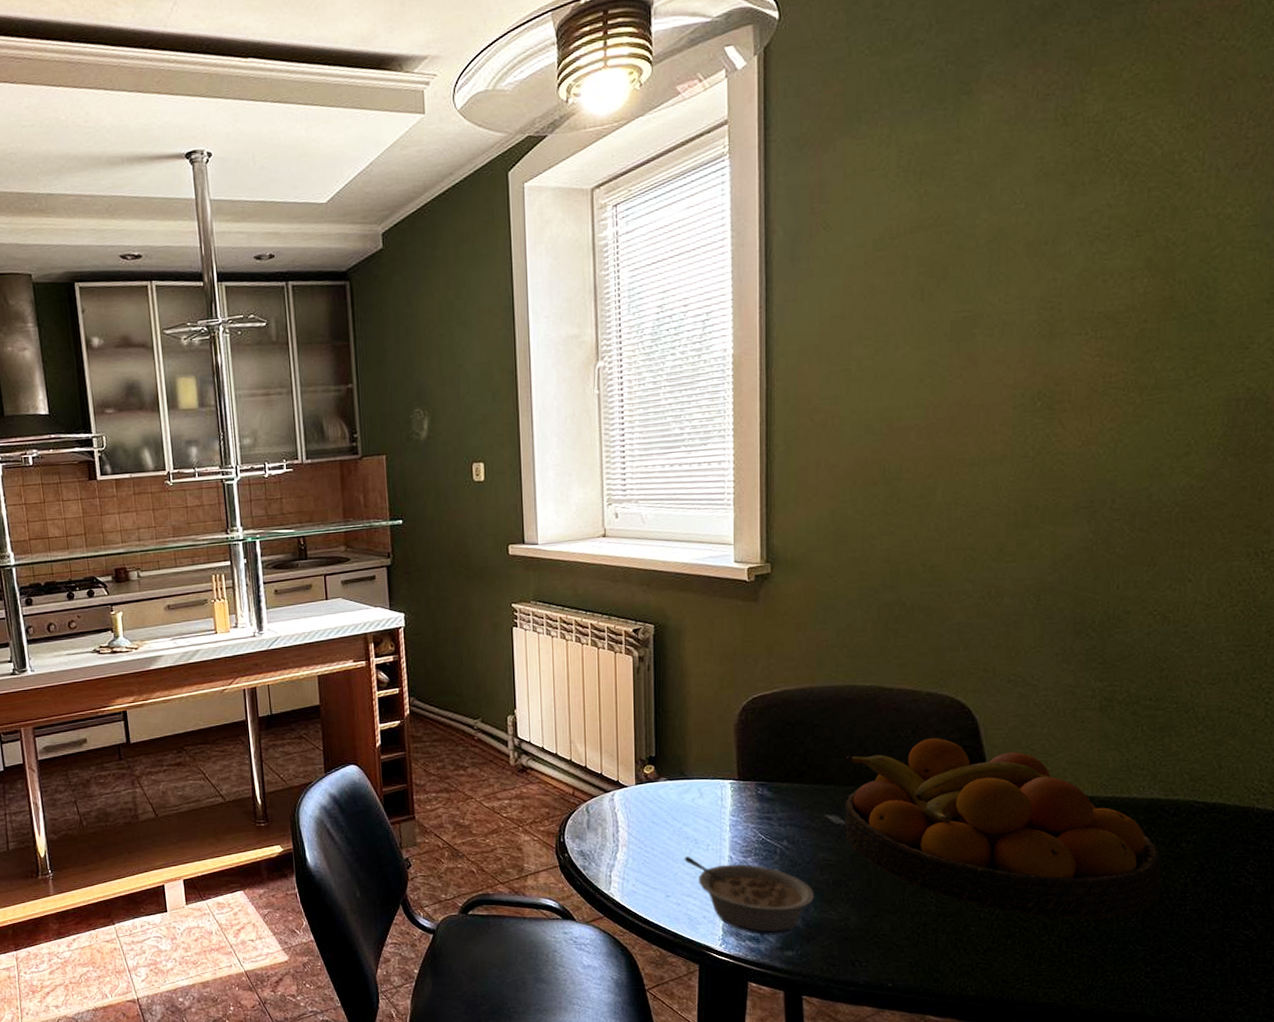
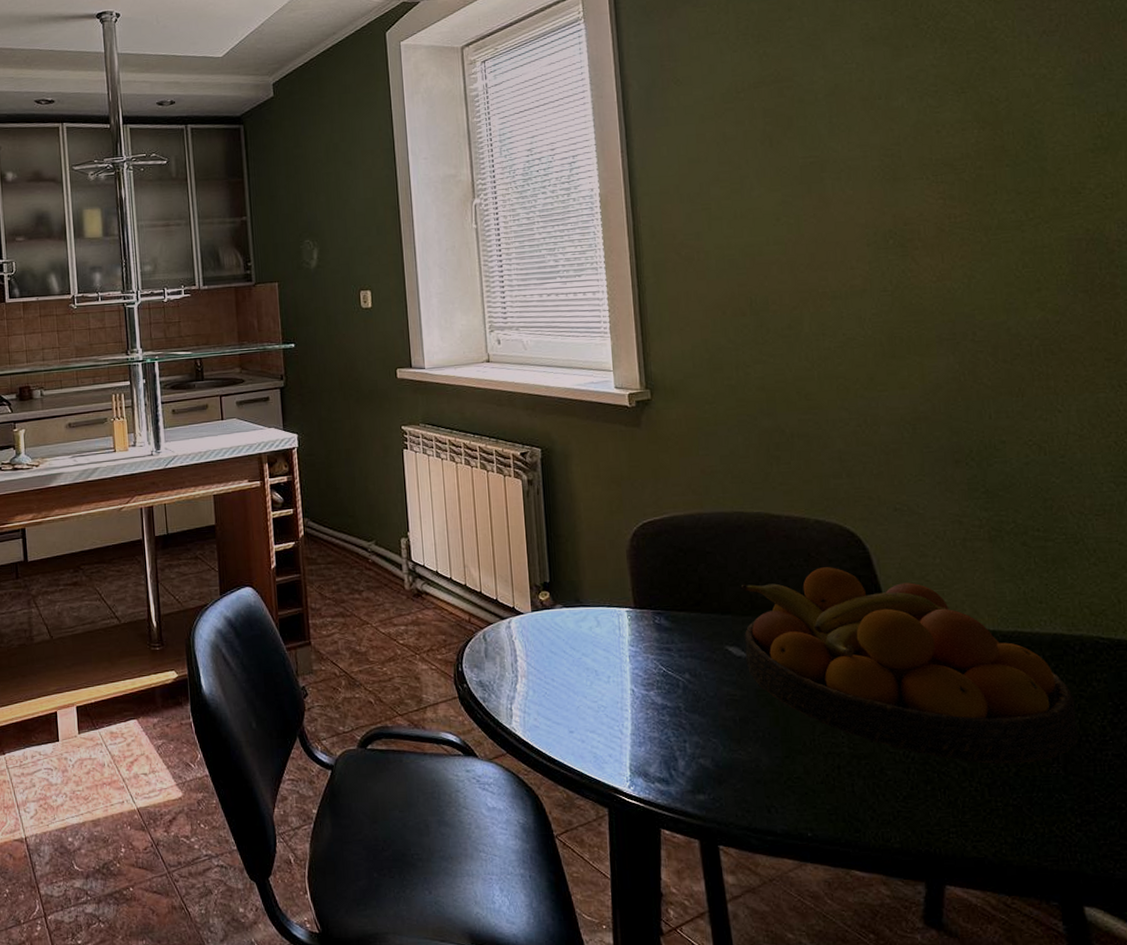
legume: present [684,856,815,935] -> none [585,689,722,777]

